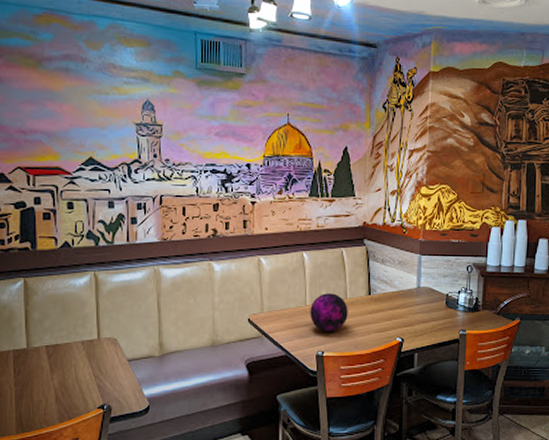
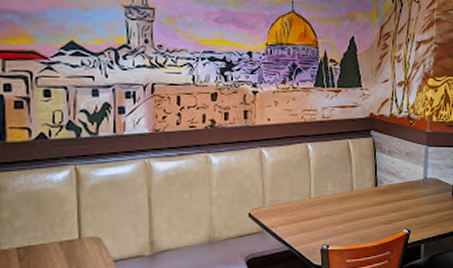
decorative orb: present [310,293,348,332] -> none [314,186,354,226]

